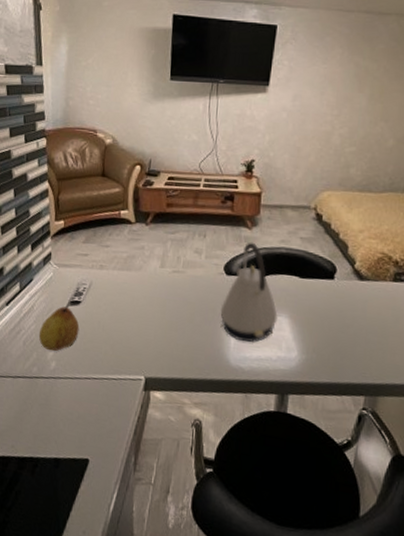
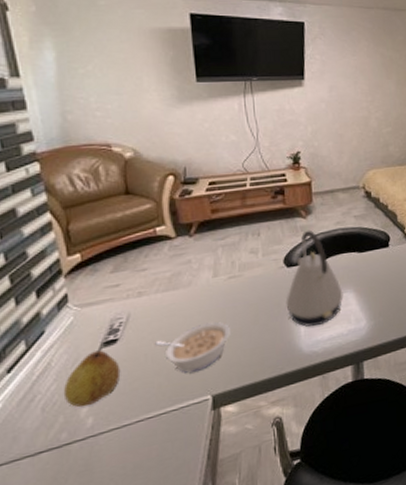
legume: none [106,308,169,351] -> present [154,321,232,373]

